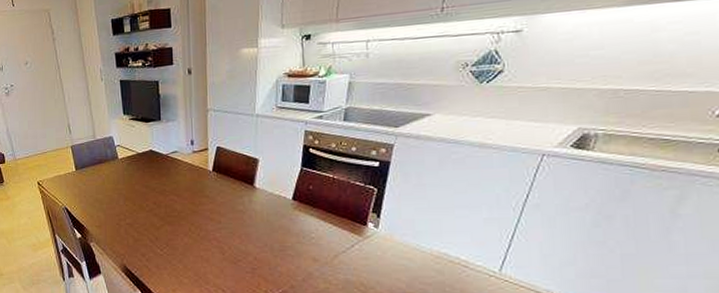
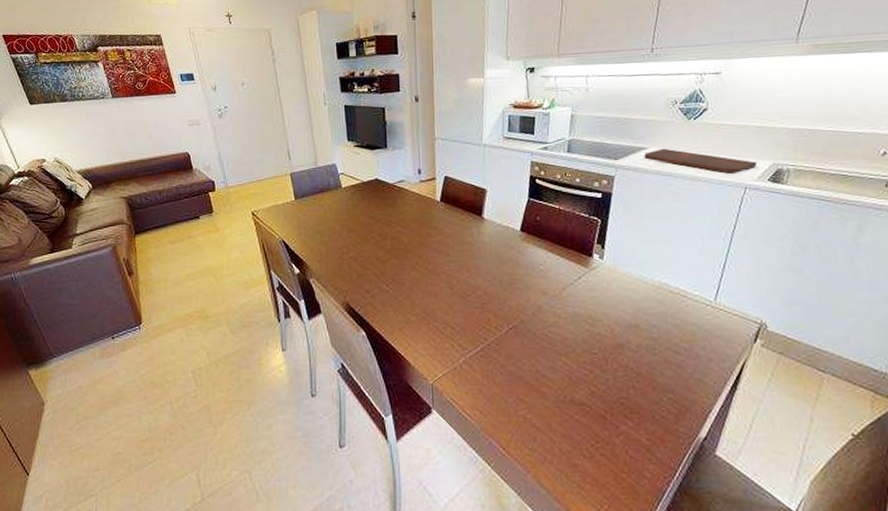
cutting board: none [427,114,559,140] -> present [644,148,757,174]

